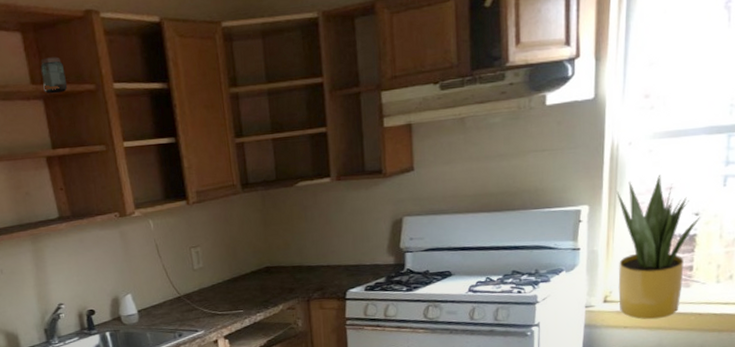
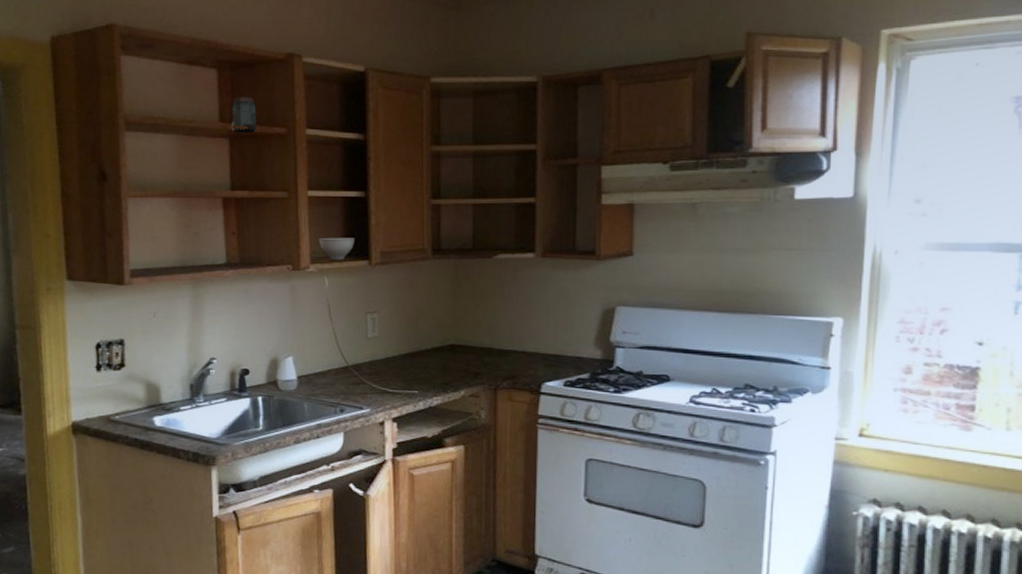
bowl: none [139,181,173,204] -> present [319,237,356,260]
planter: present [616,174,700,320] -> none [878,292,985,466]

